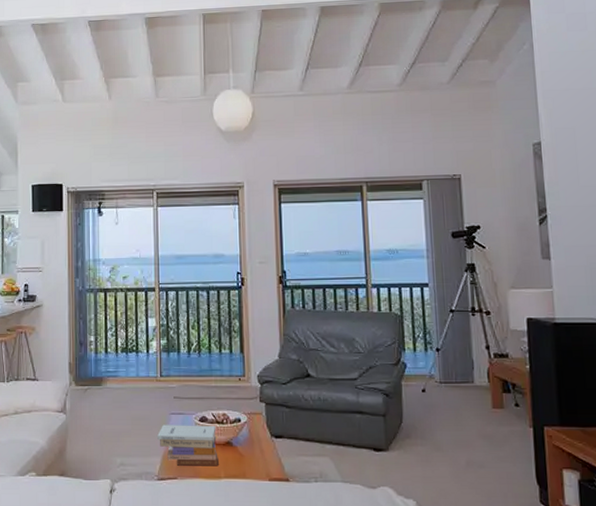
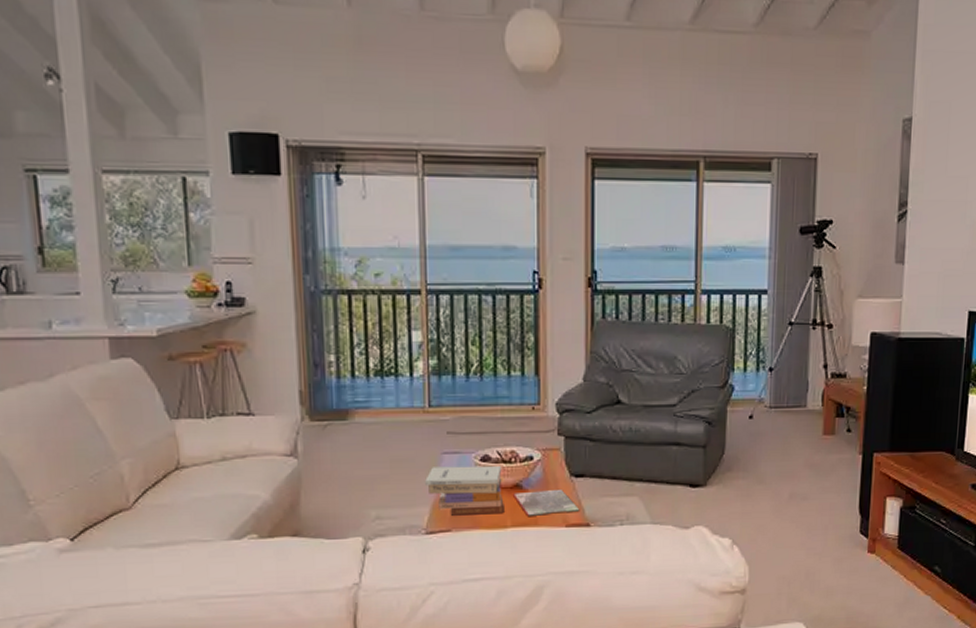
magazine: none [225,448,280,470] -> present [513,490,580,516]

